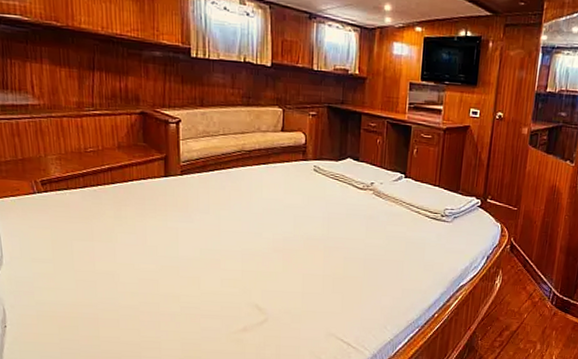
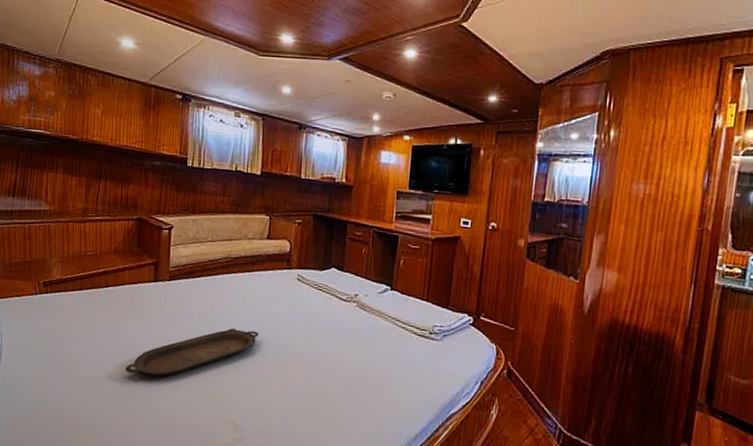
serving tray: none [141,219,278,269] -> present [124,328,259,377]

